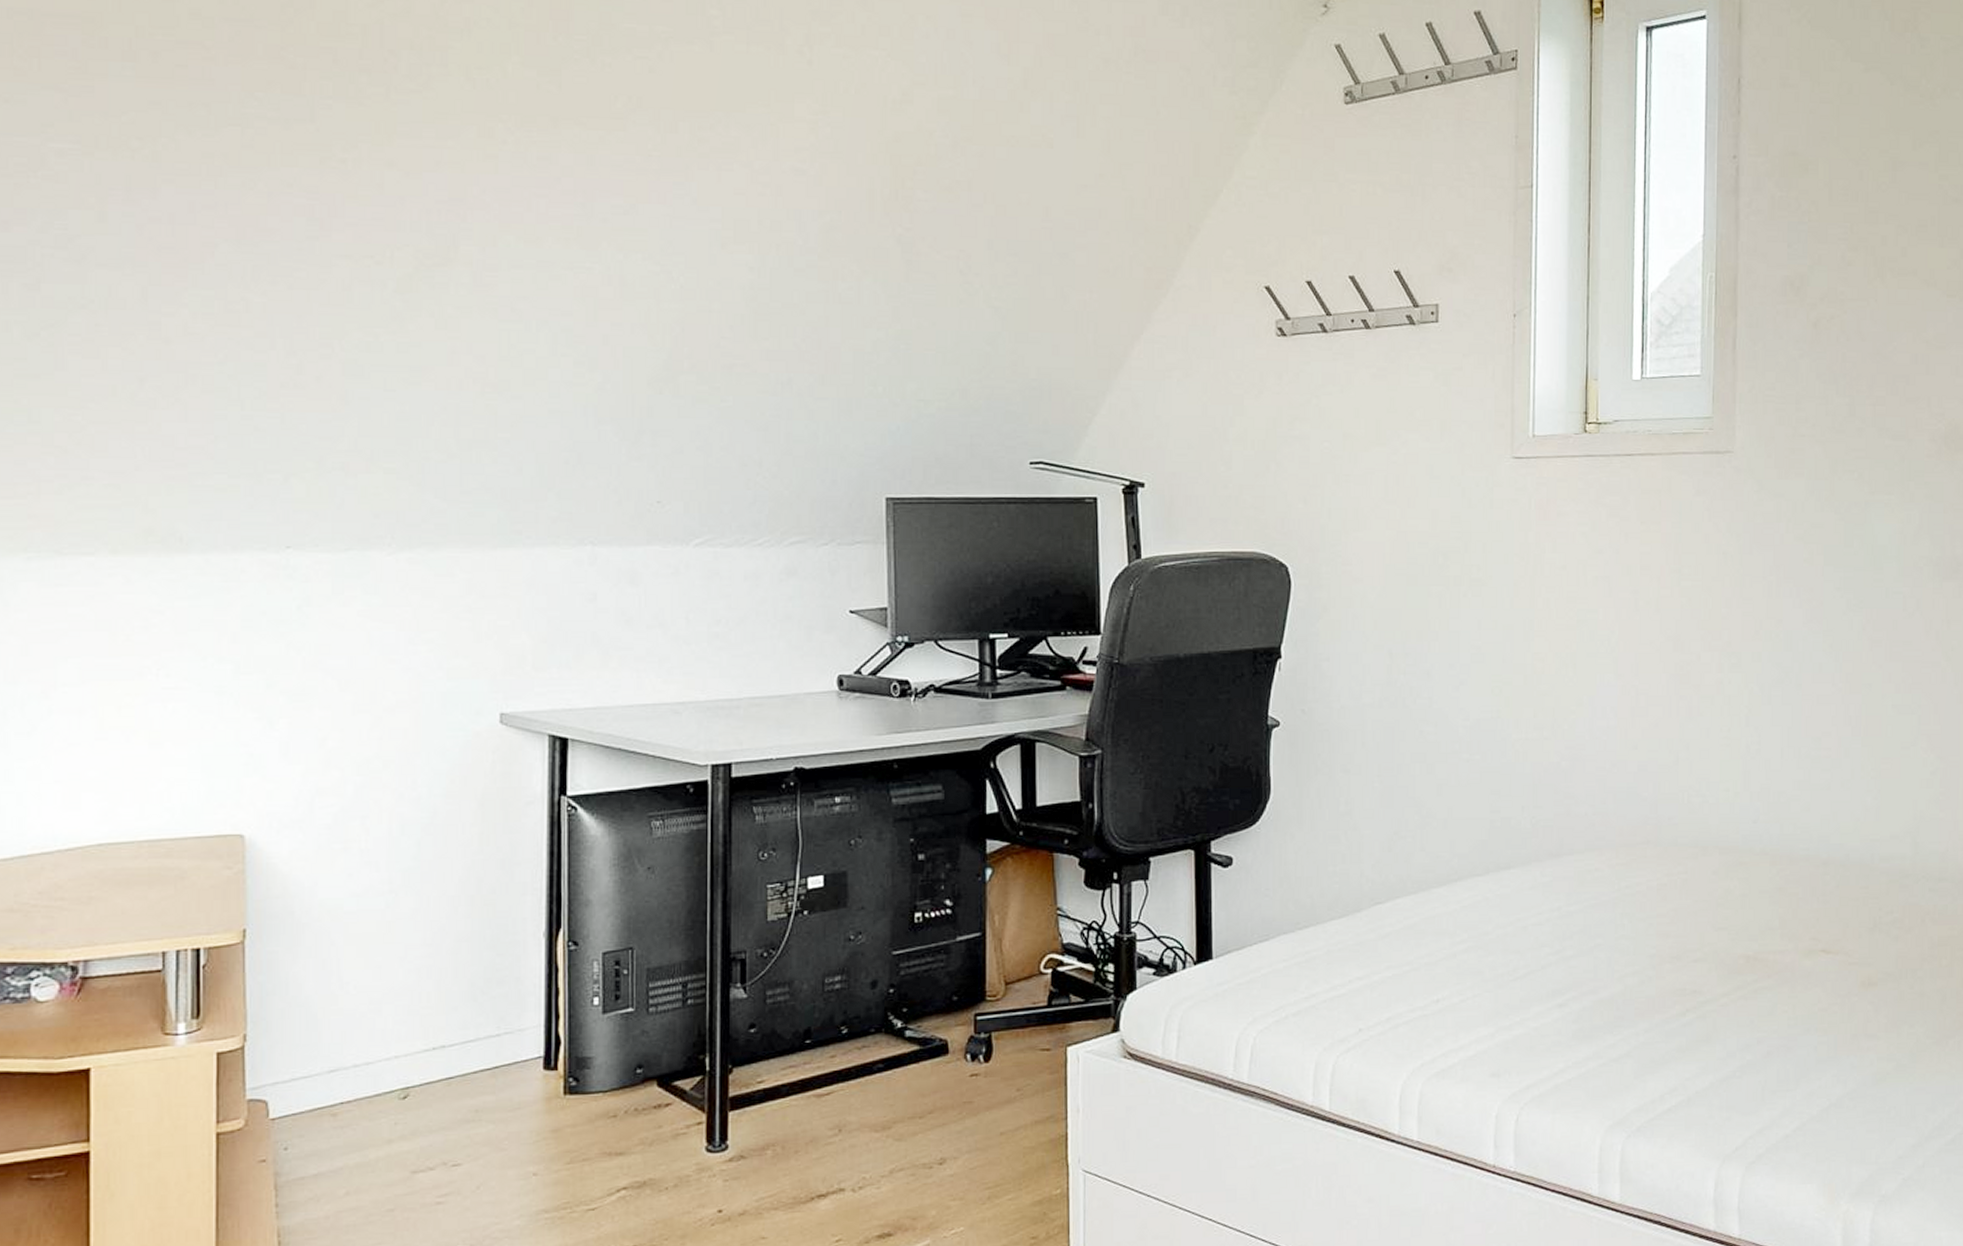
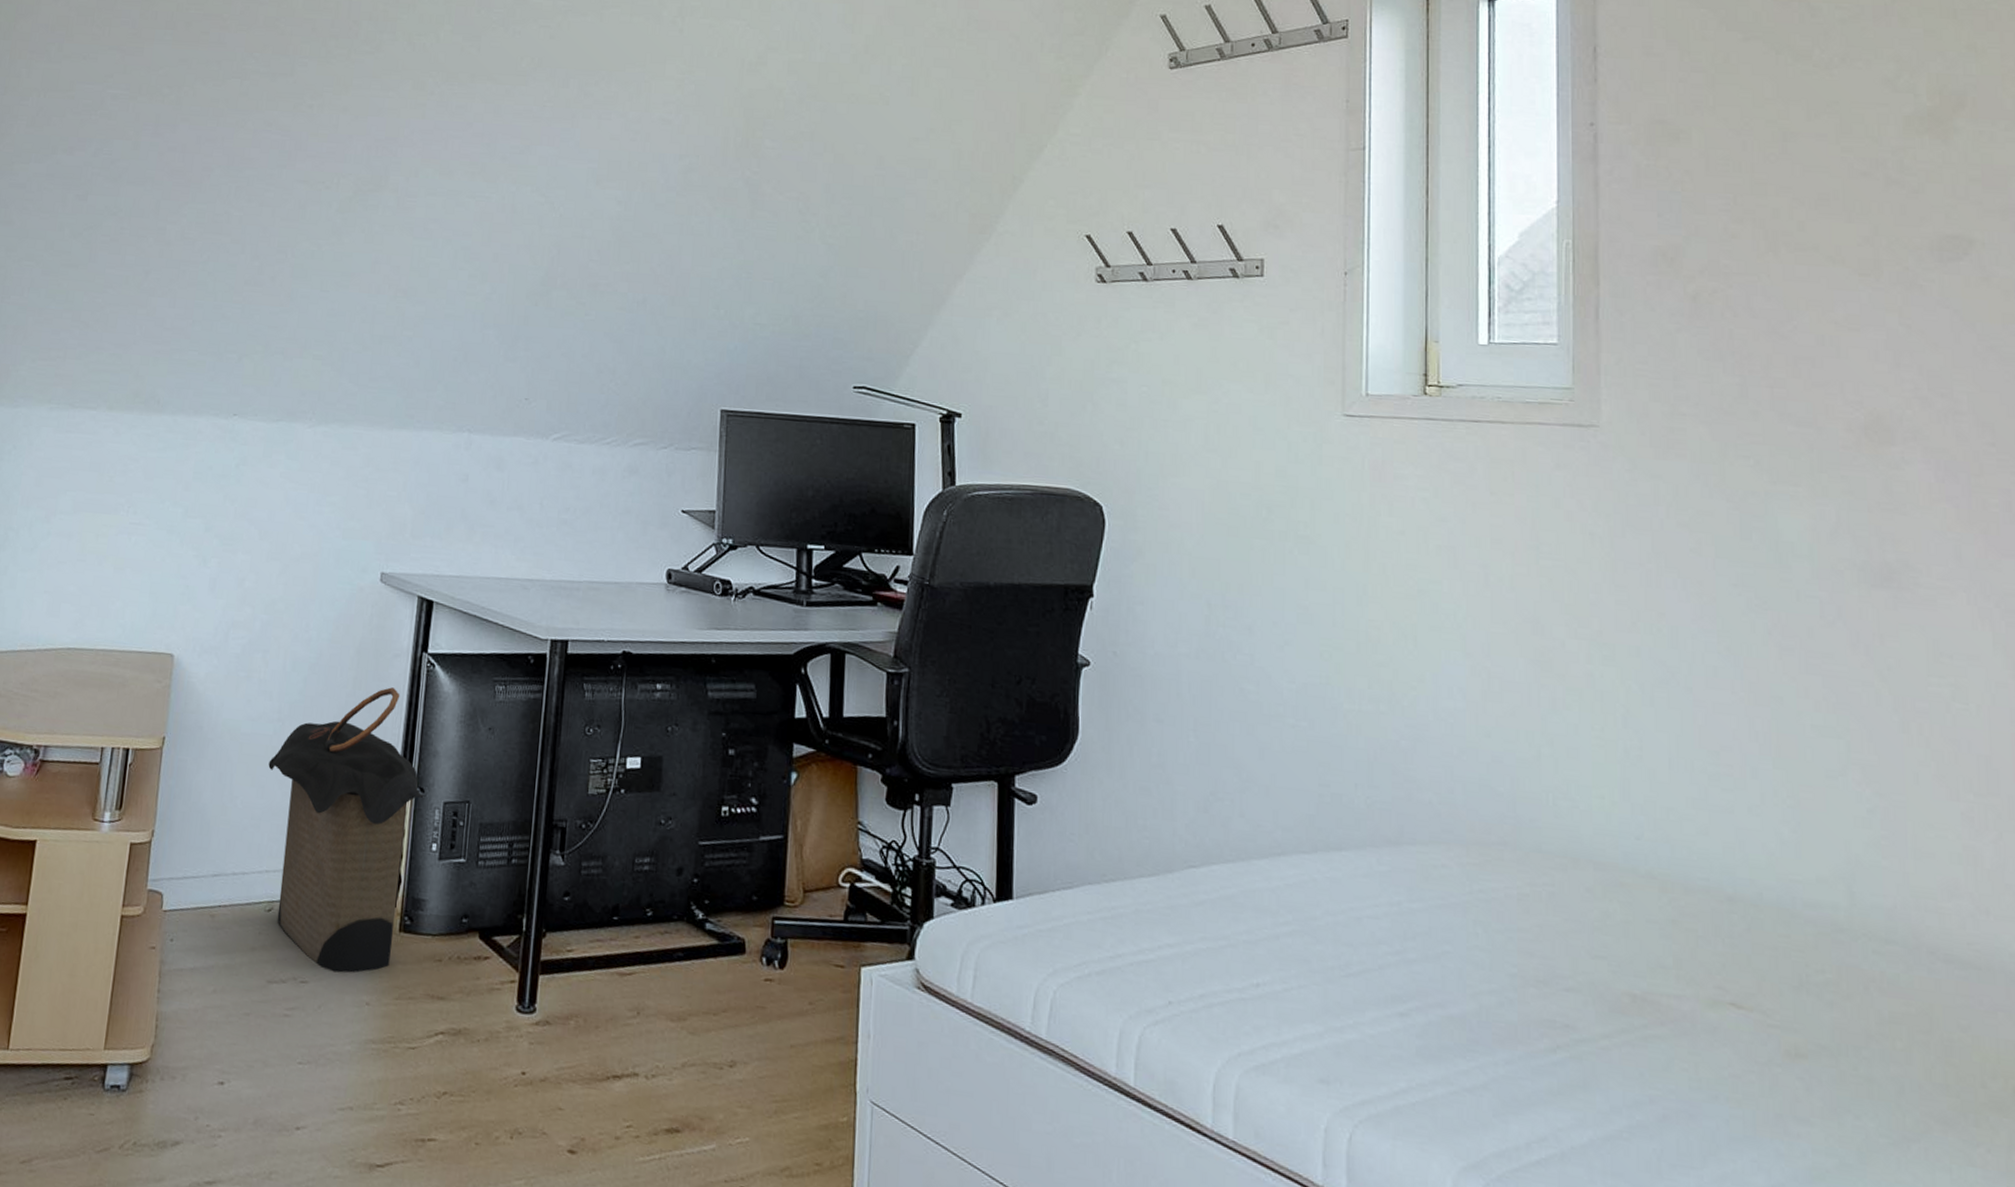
laundry hamper: none [384,838,580,1149] -> present [268,687,425,973]

